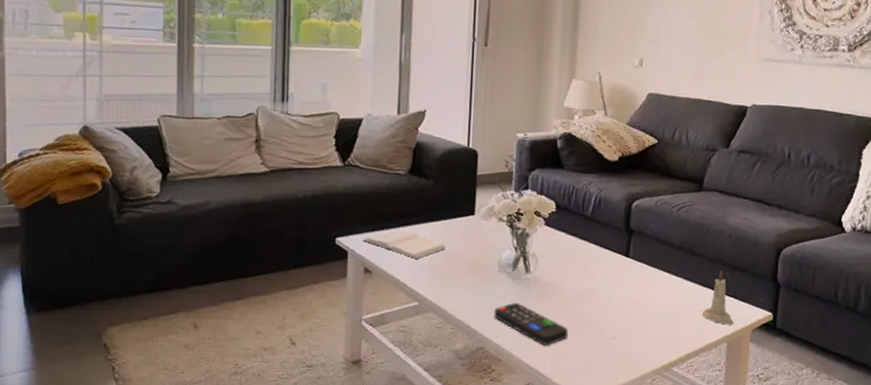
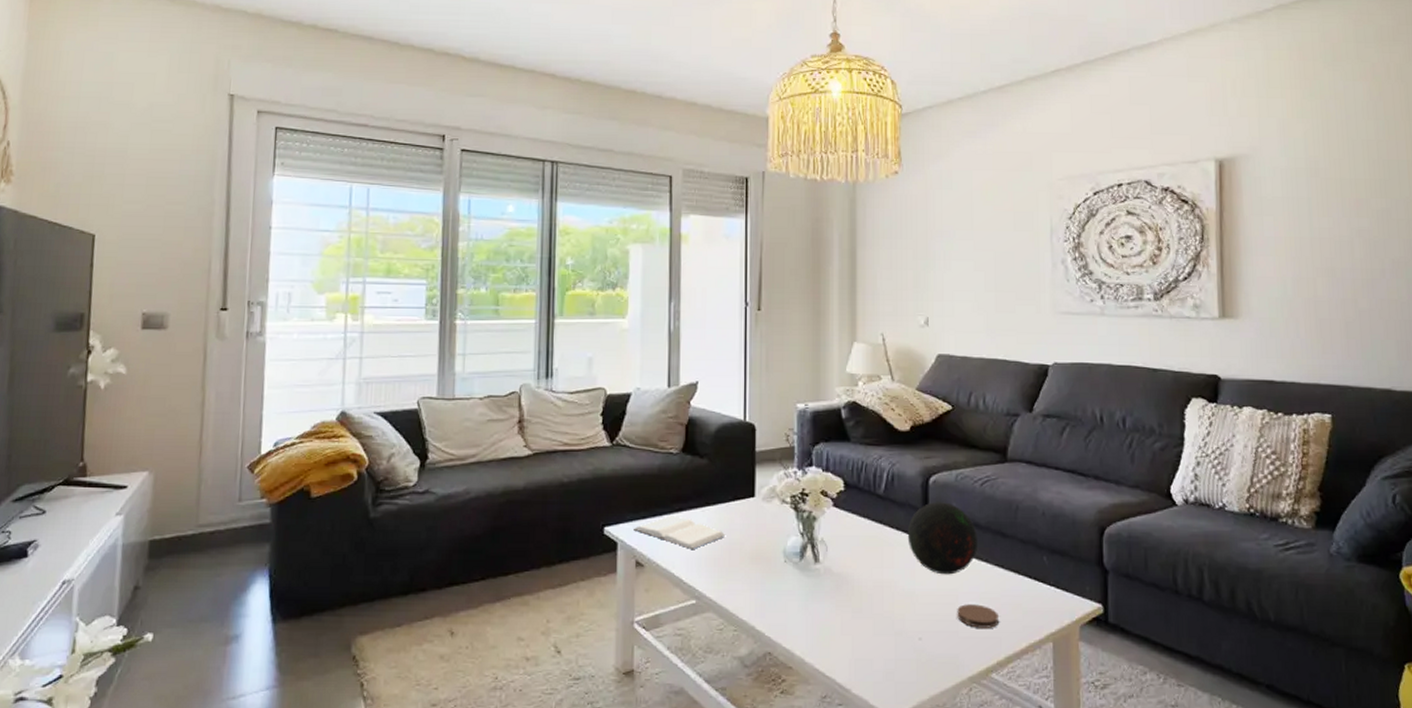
remote control: present [493,302,569,346] -> none [780,597,868,650]
decorative orb: none [609,223,671,286] -> present [907,502,979,575]
coaster: none [647,310,684,331] -> present [957,604,1000,628]
candle: present [703,270,734,325] -> none [1021,553,1058,620]

